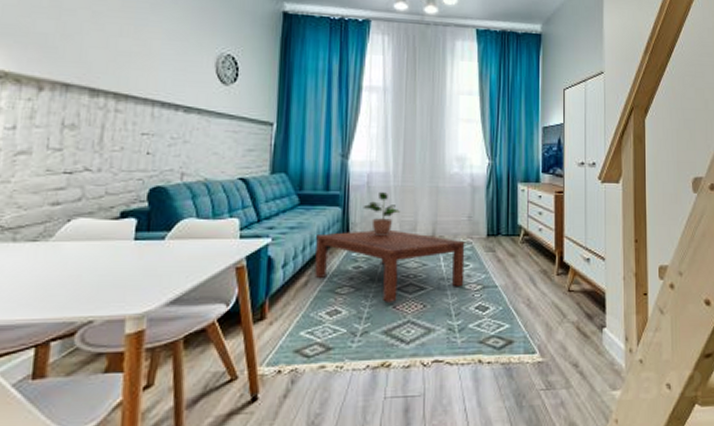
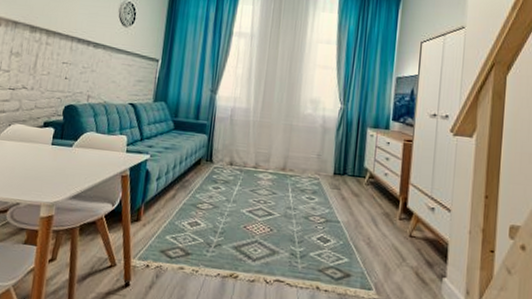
coffee table: present [315,229,465,302] -> none [181,156,313,223]
potted plant: present [363,192,400,237] -> none [225,125,256,165]

